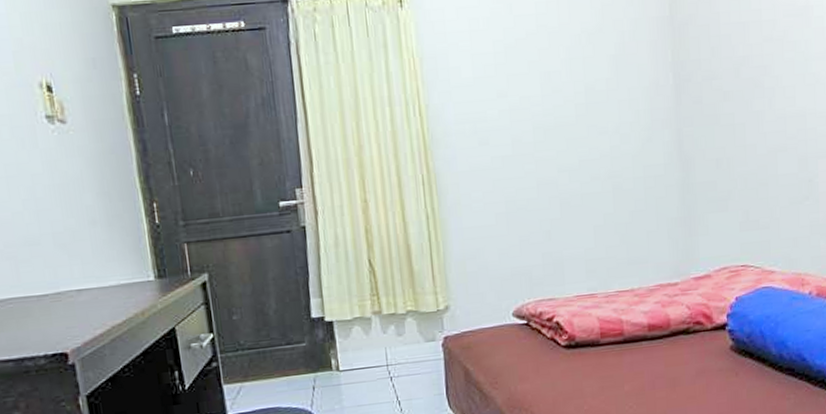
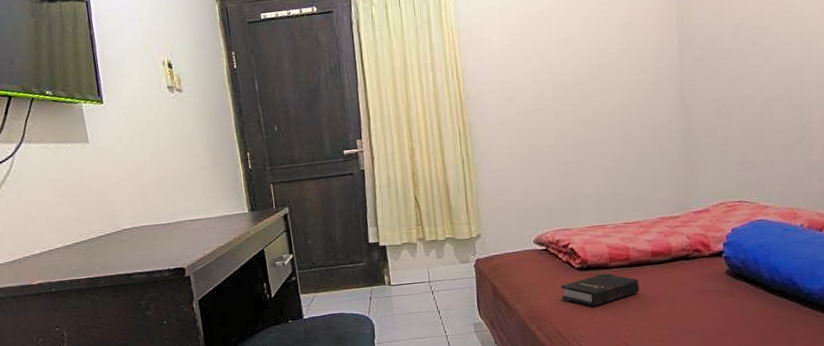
hardback book: none [544,351,635,392] -> present [560,273,640,307]

